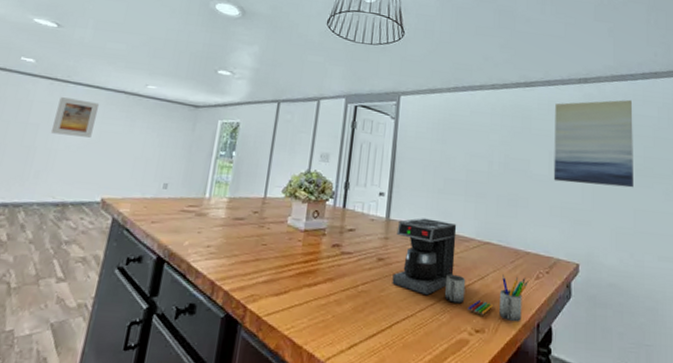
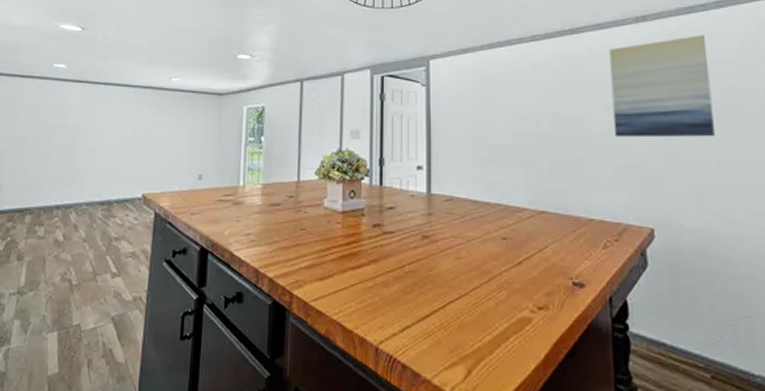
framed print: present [50,97,100,138] -> none [88,99,130,136]
coffee maker: present [392,218,529,323] -> none [440,190,595,297]

